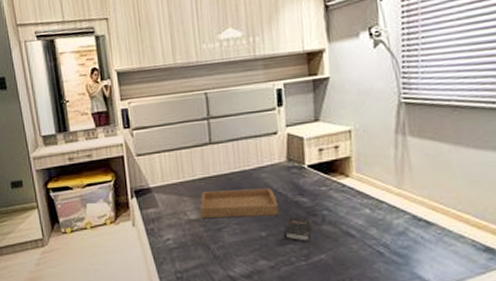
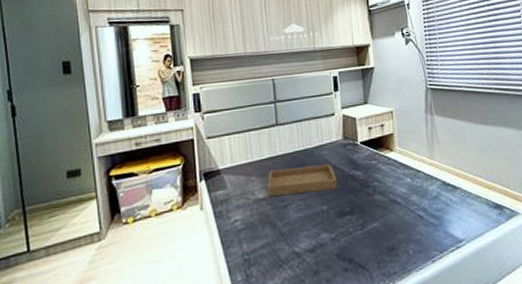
hardback book: present [283,216,312,243] -> none [342,189,366,213]

